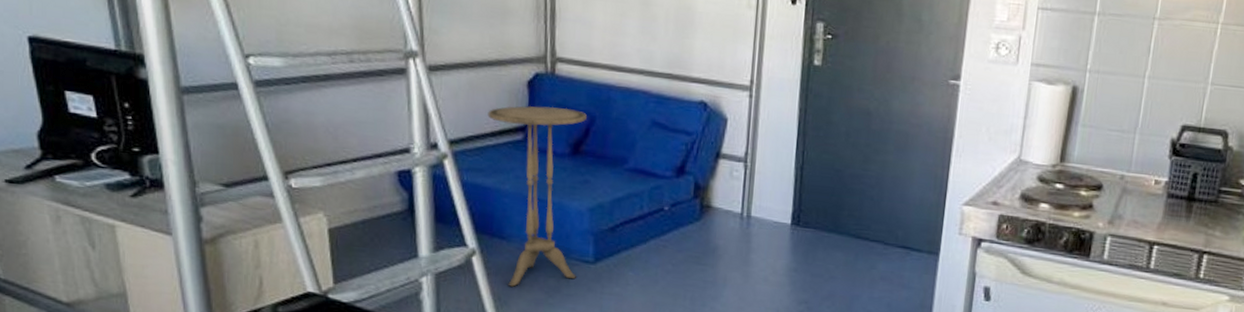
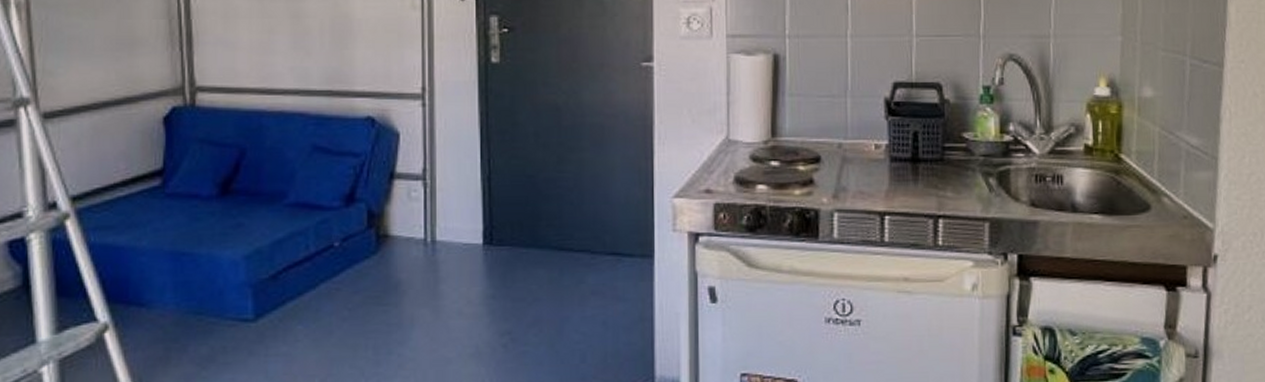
side table: present [487,106,587,287] -> none [117,142,235,363]

